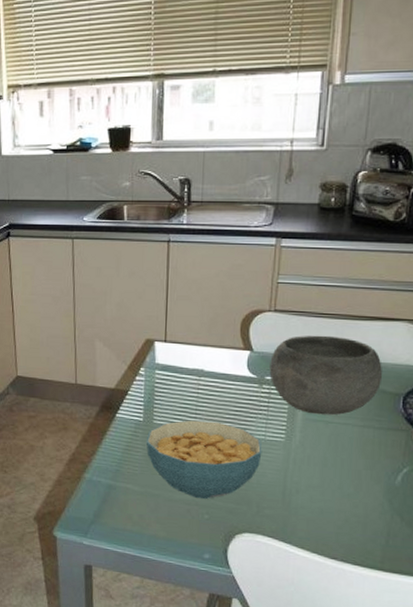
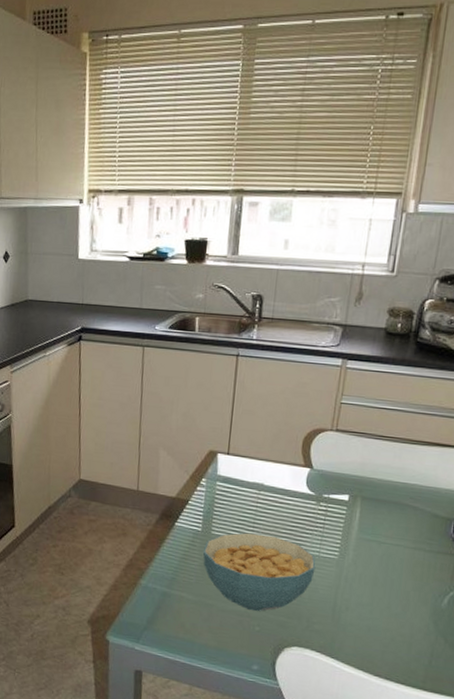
bowl: present [269,335,382,416] -> none [327,456,437,536]

